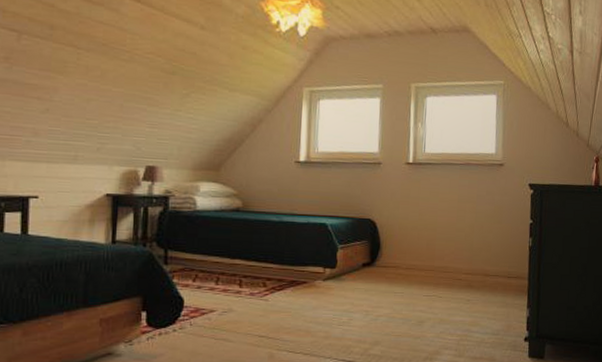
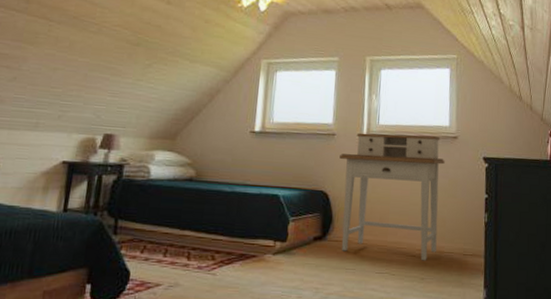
desk: none [386,161,491,284] -> present [340,133,445,261]

